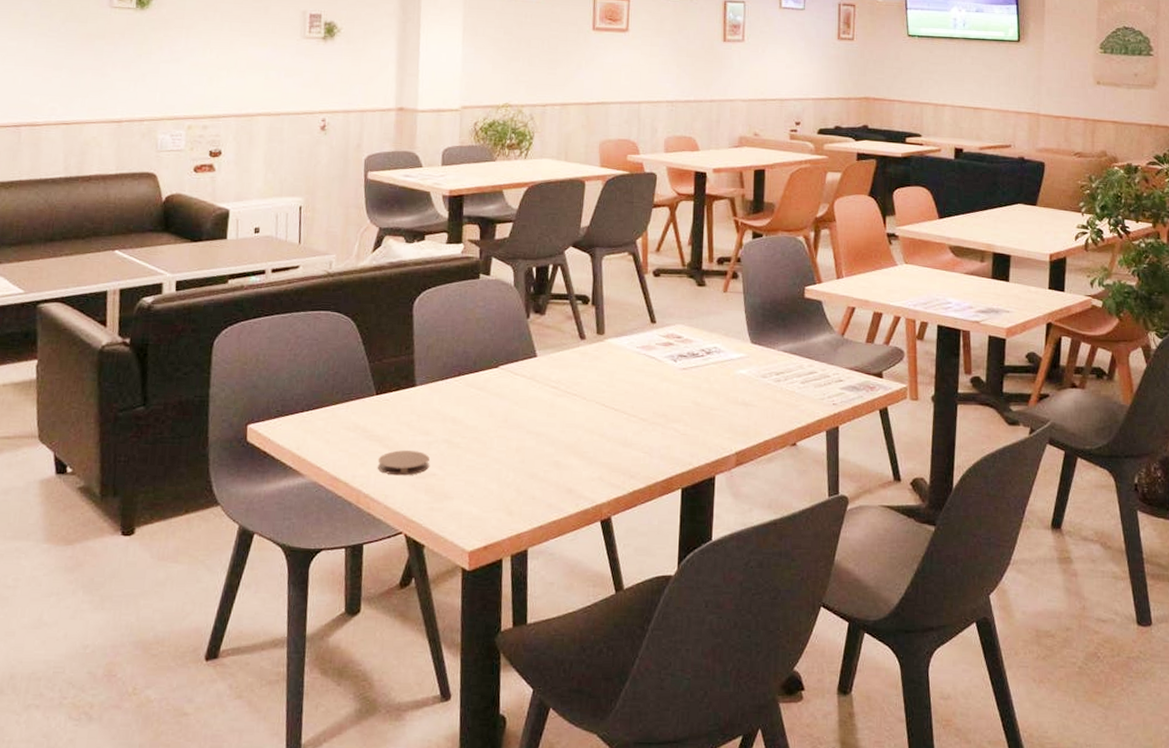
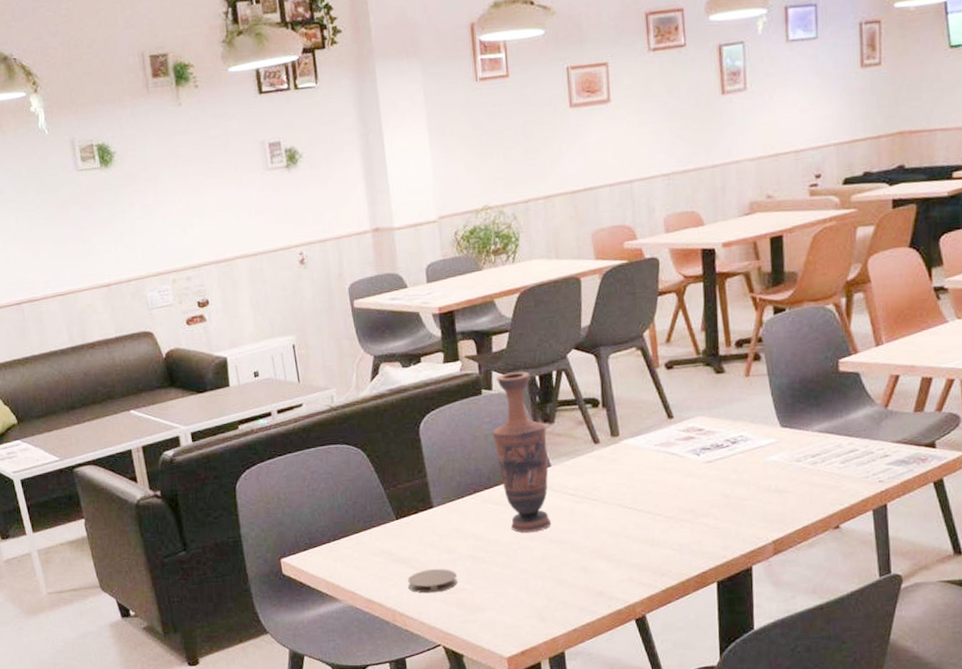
vase: none [484,261,537,421] -> present [492,371,552,533]

